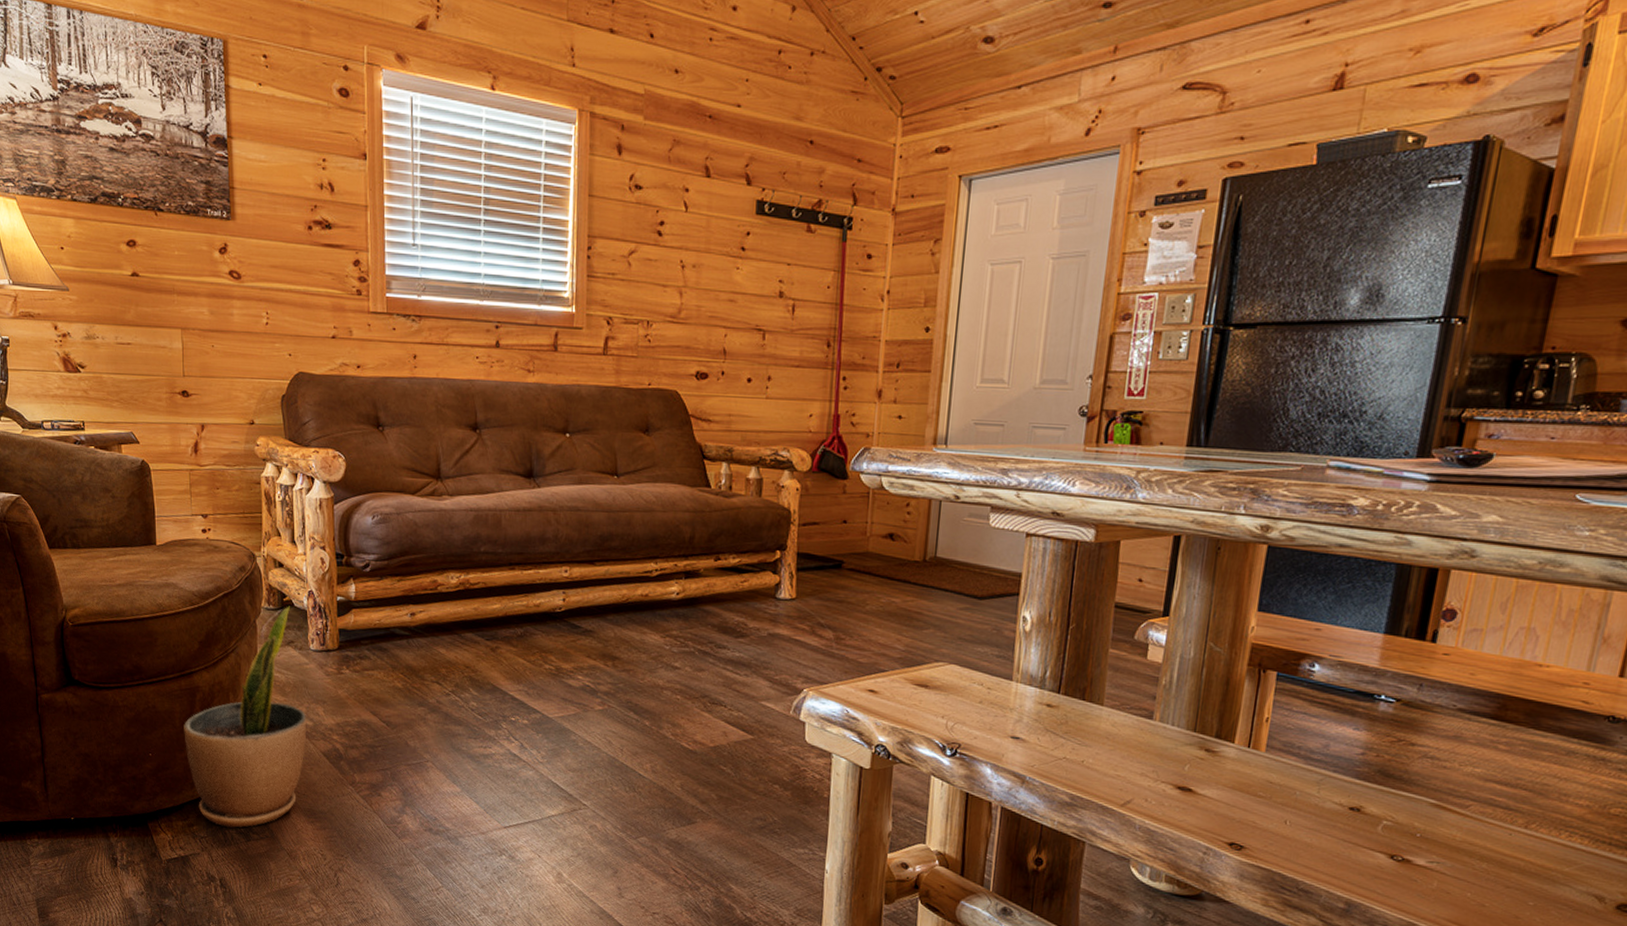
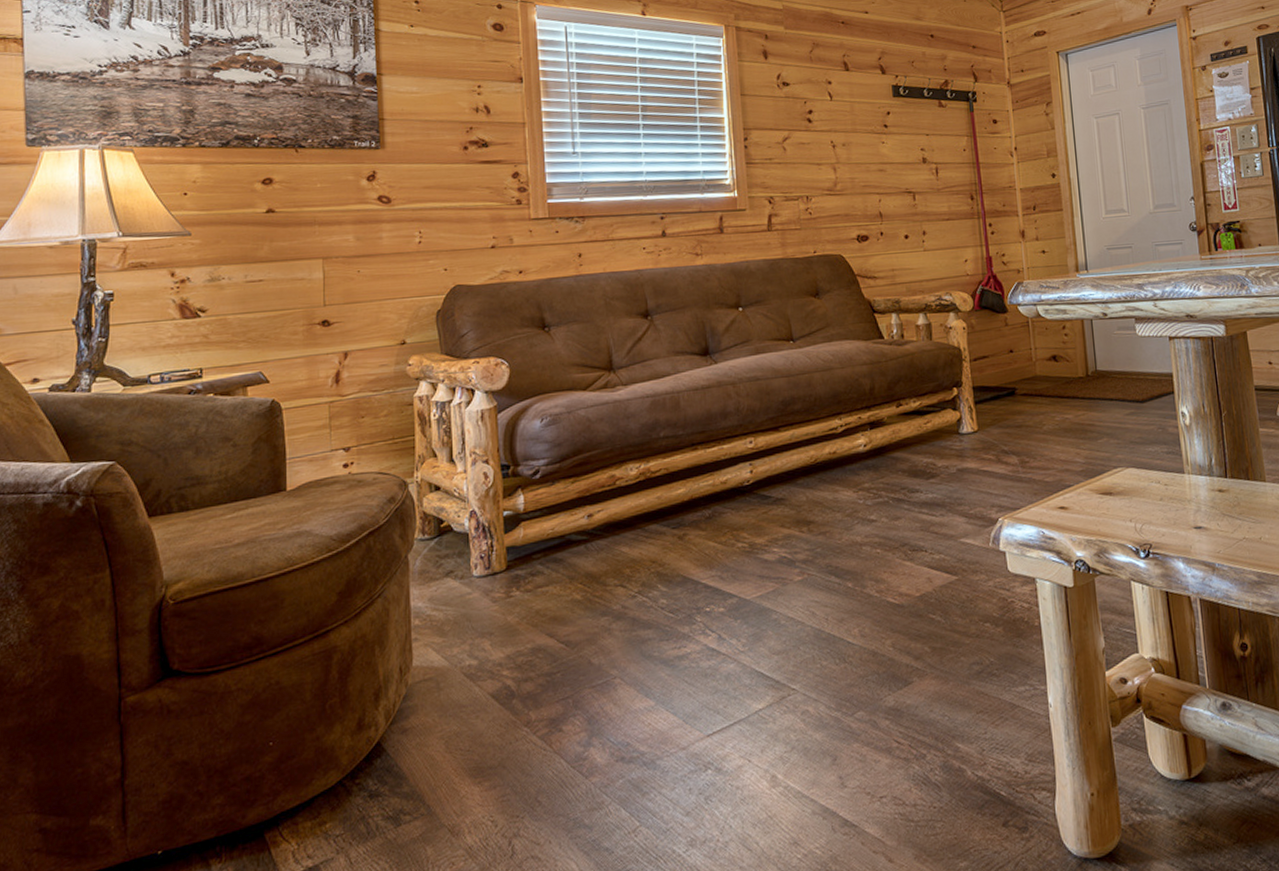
potted plant: present [184,606,306,828] -> none [316,531,470,815]

